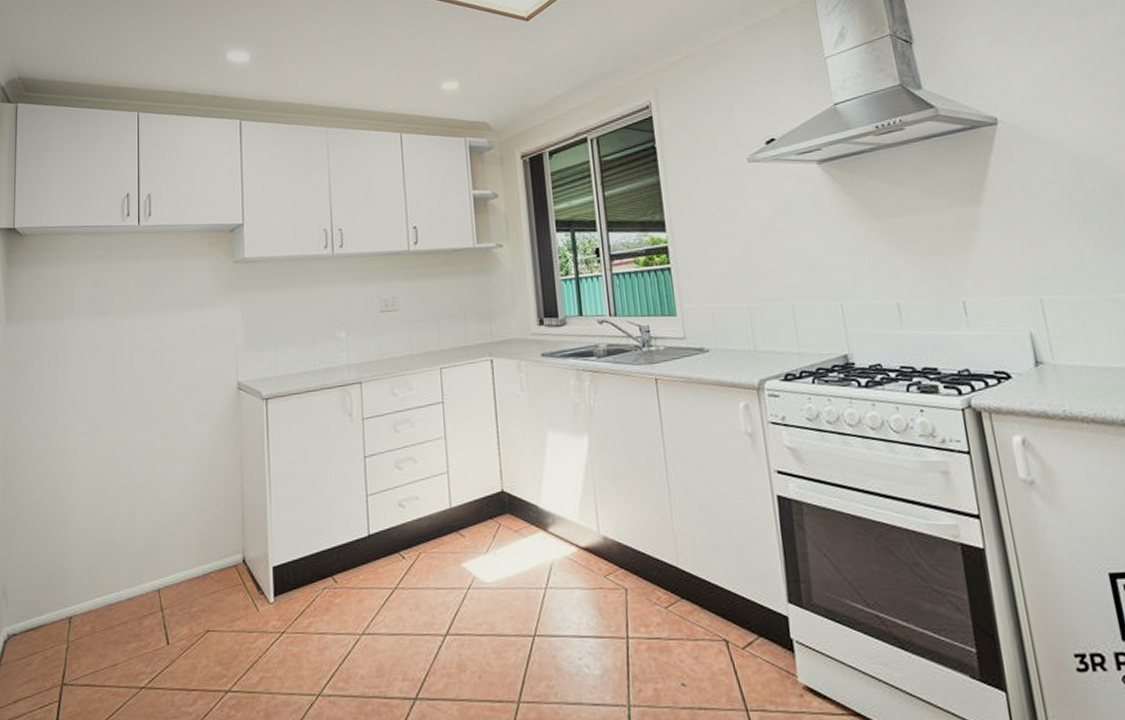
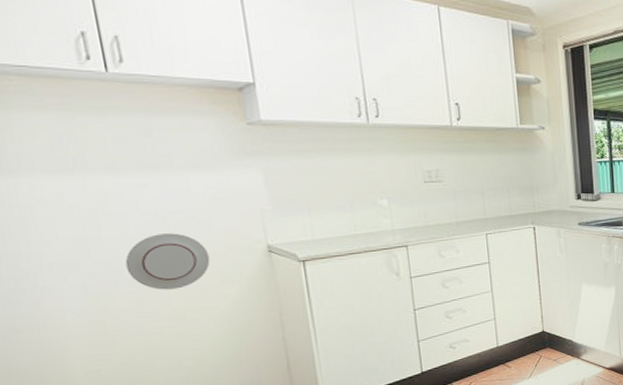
decorative plate: none [126,370,190,428] -> present [125,233,210,290]

